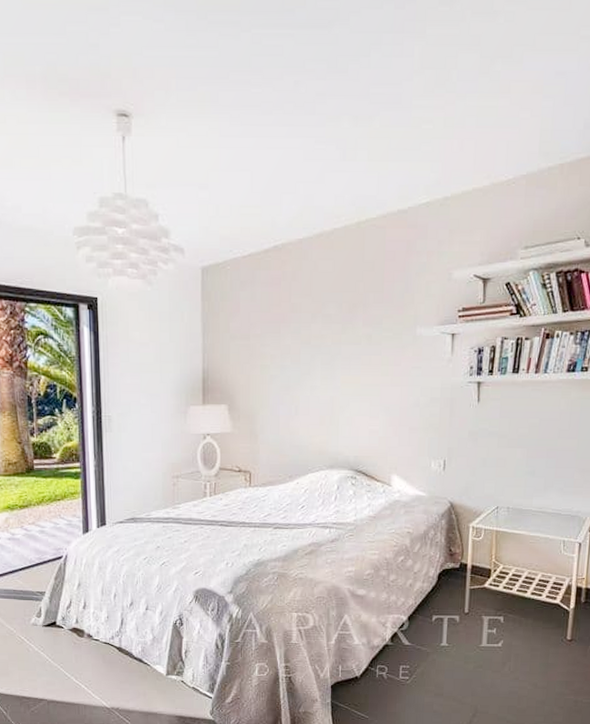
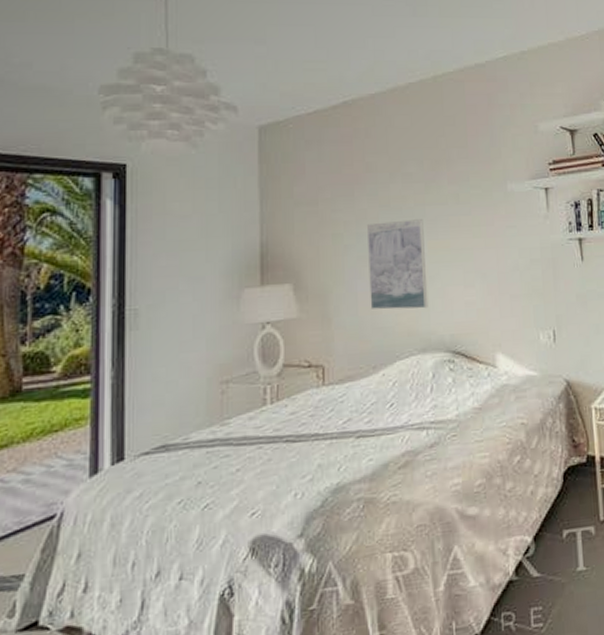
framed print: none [289,356,338,433] -> present [366,219,428,310]

